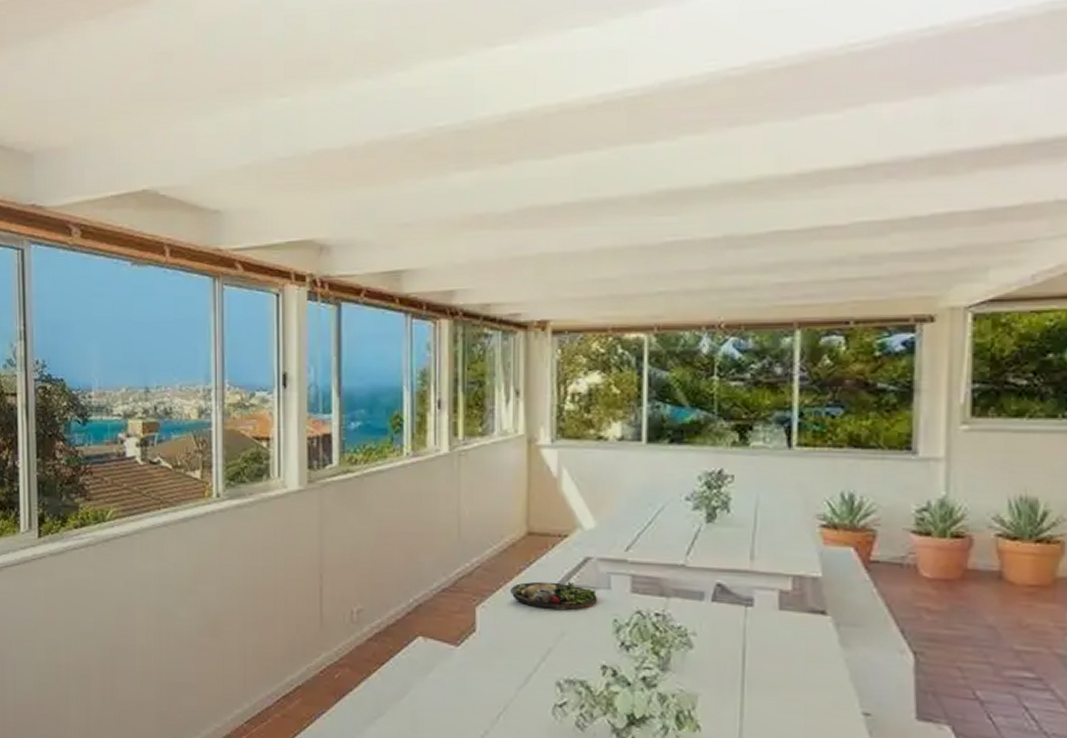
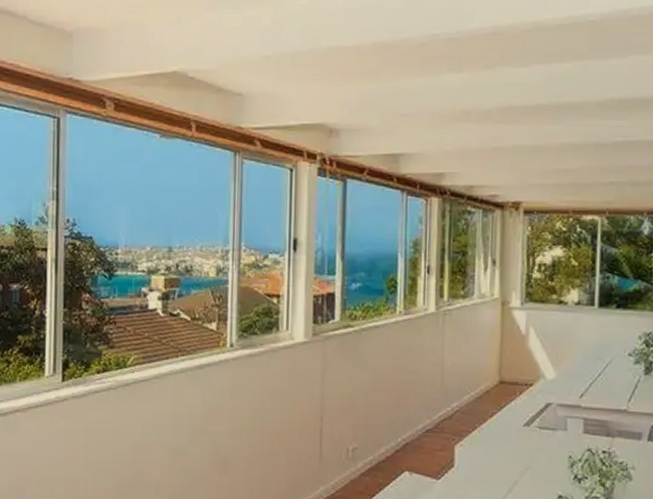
dinner plate: present [511,581,598,611] -> none [484,423,557,449]

